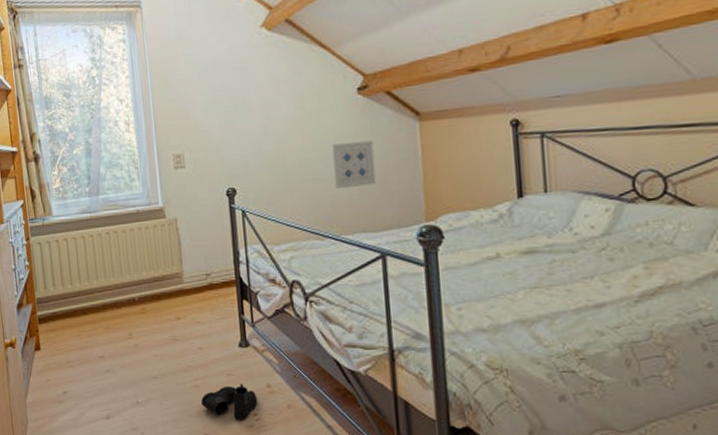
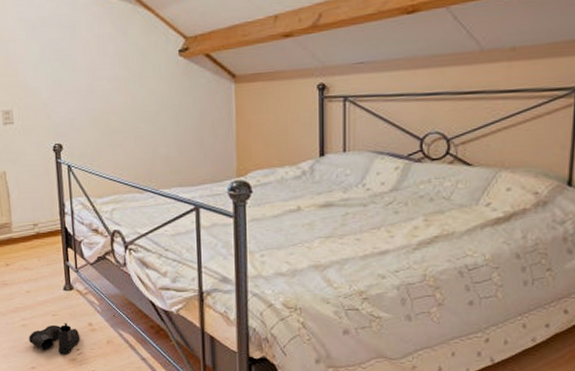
wall art: present [332,140,376,189] -> none [153,101,193,147]

